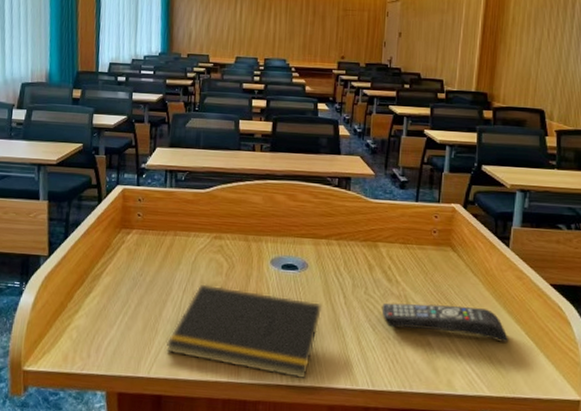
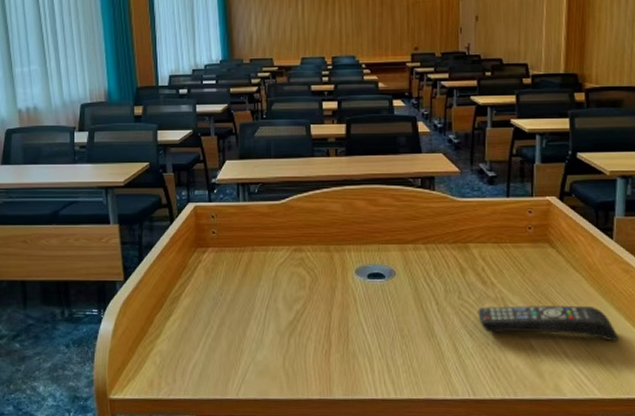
notepad: present [166,284,323,379] -> none [252,299,415,392]

